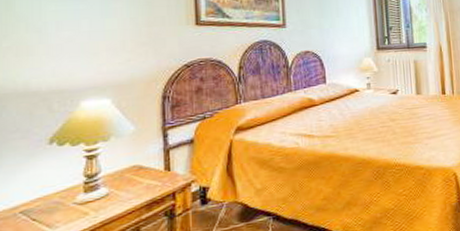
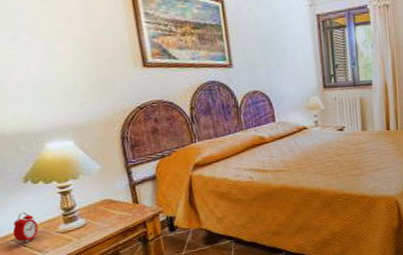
alarm clock: none [23,178,53,217] -> present [12,211,39,244]

